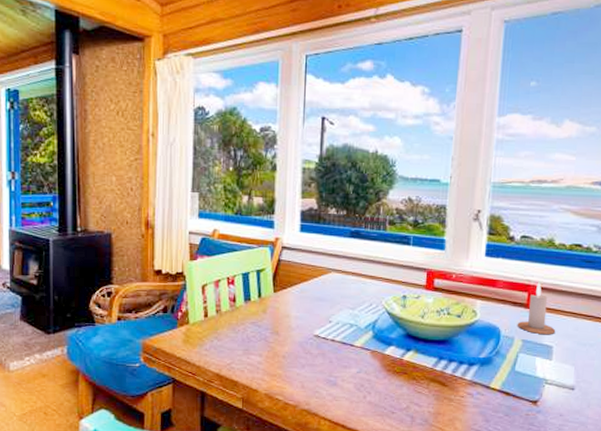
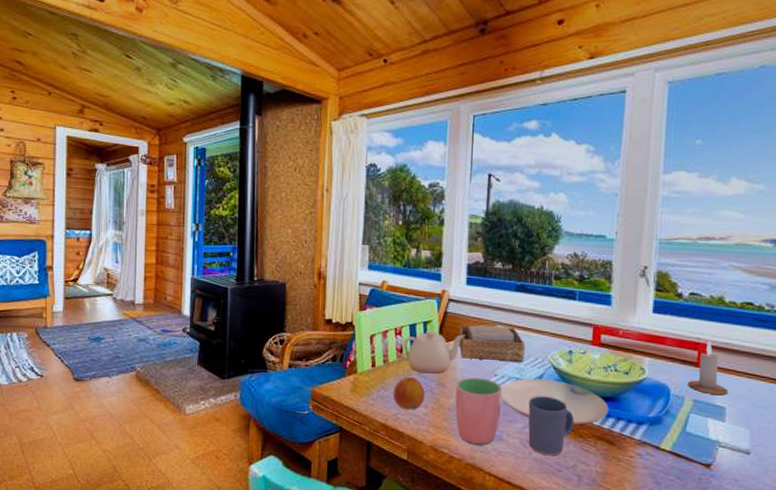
fruit: none [226,325,259,359] -> present [393,376,425,410]
teapot: none [233,279,299,322] -> present [400,330,465,374]
cup: none [289,324,337,390] -> present [455,377,503,444]
napkin holder: none [292,271,360,308] -> present [458,324,526,362]
plate: none [336,324,441,370] -> present [501,378,609,427]
mug: none [362,341,408,399] -> present [528,396,575,456]

